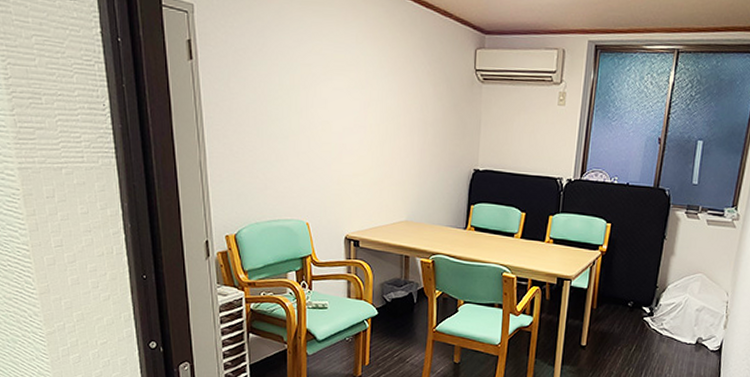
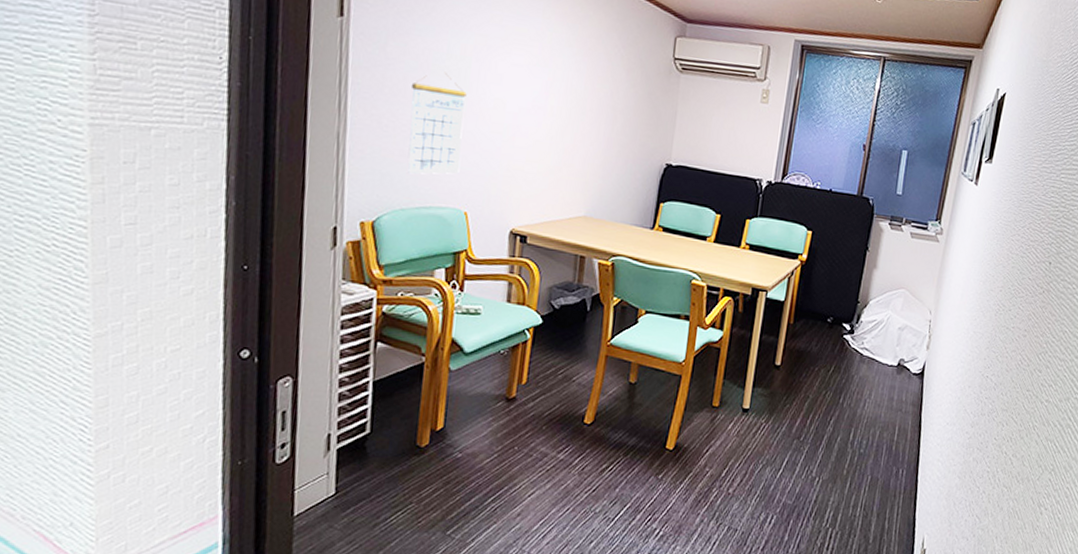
calendar: none [252,102,299,193] -> present [408,73,467,175]

